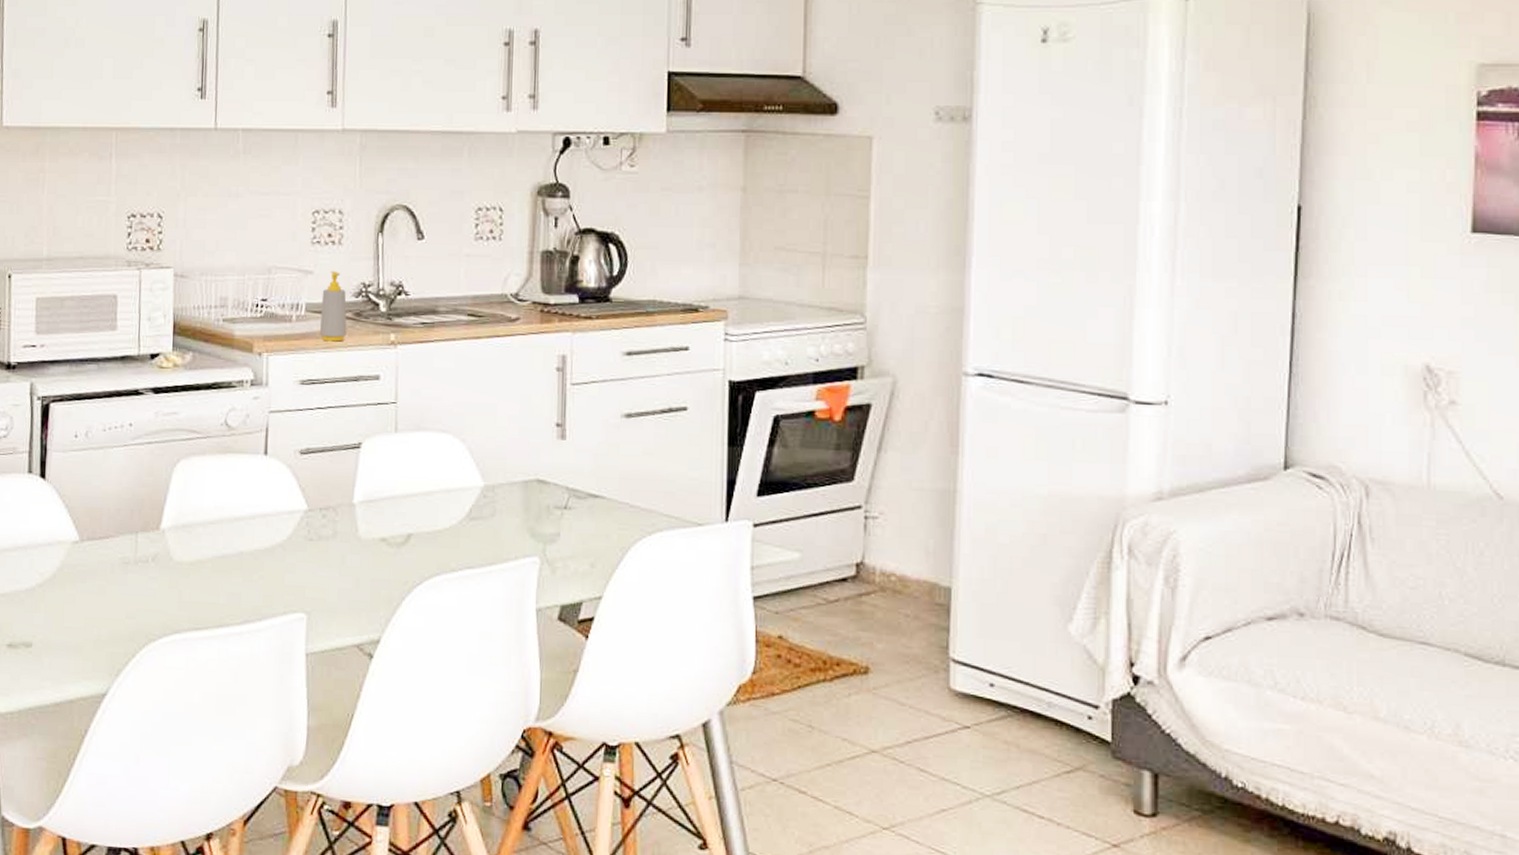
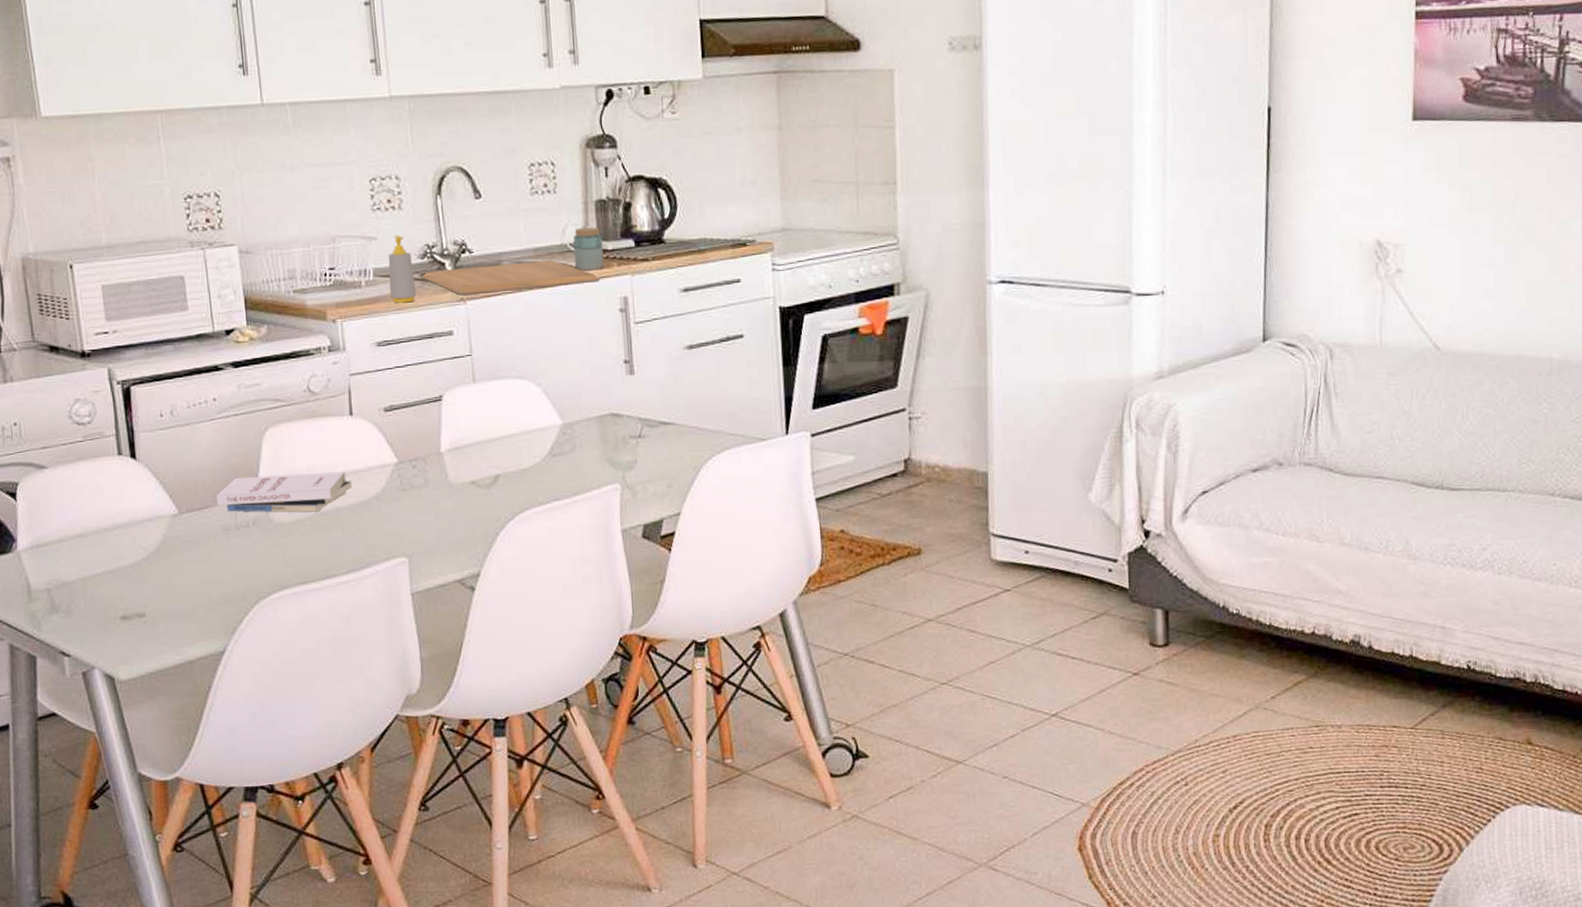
books: none [118,508,258,554] -> present [215,472,352,513]
chopping board: none [354,309,539,340] -> present [422,259,600,296]
peanut butter: none [514,279,546,325] -> present [573,227,604,271]

